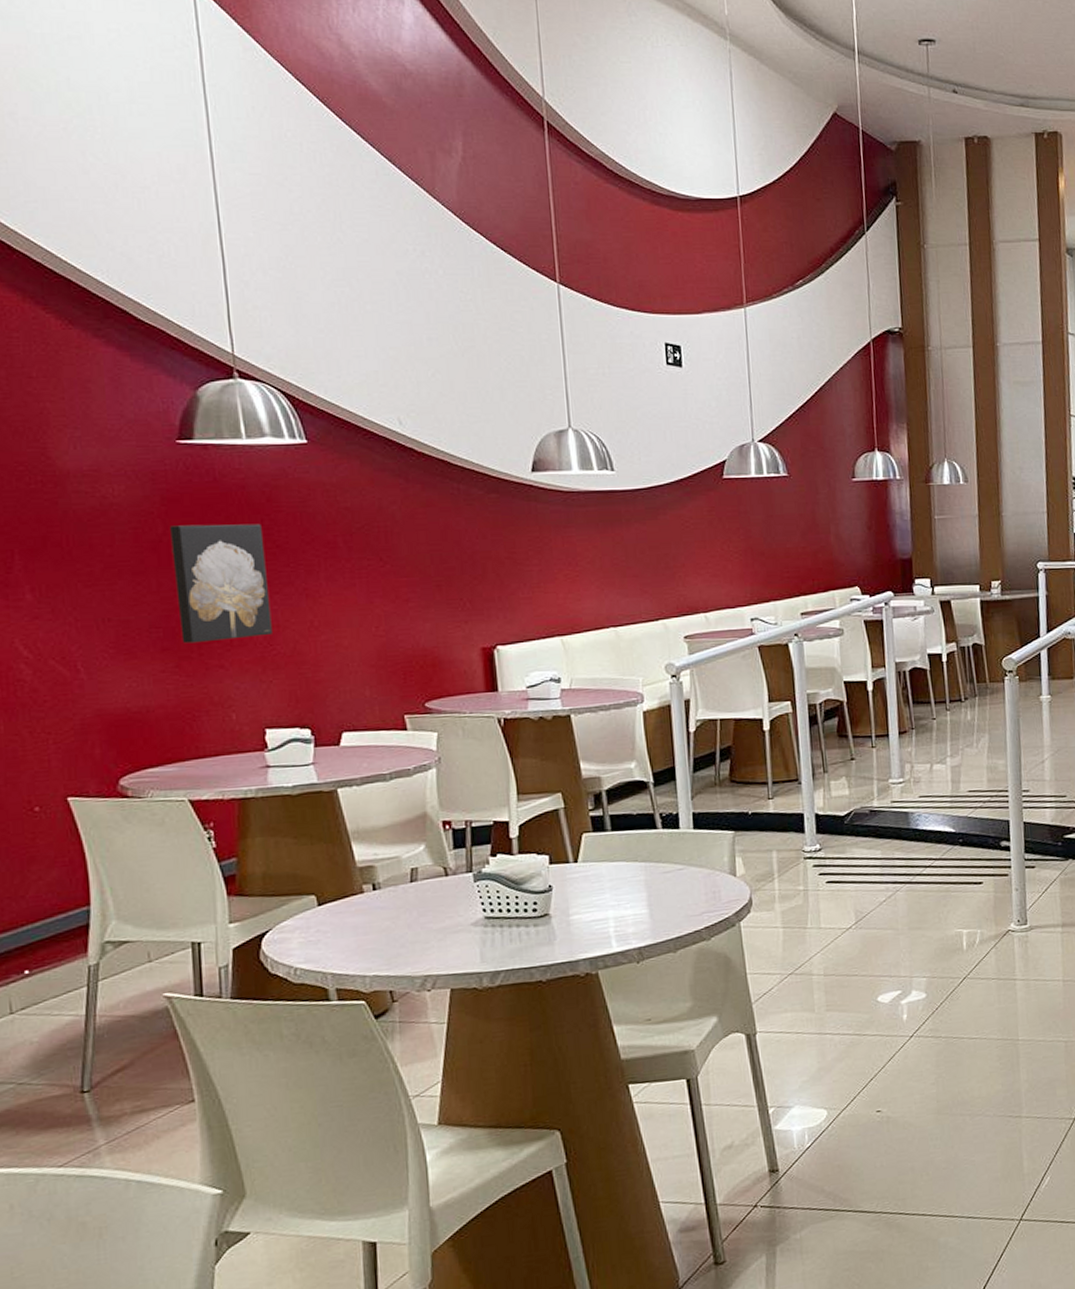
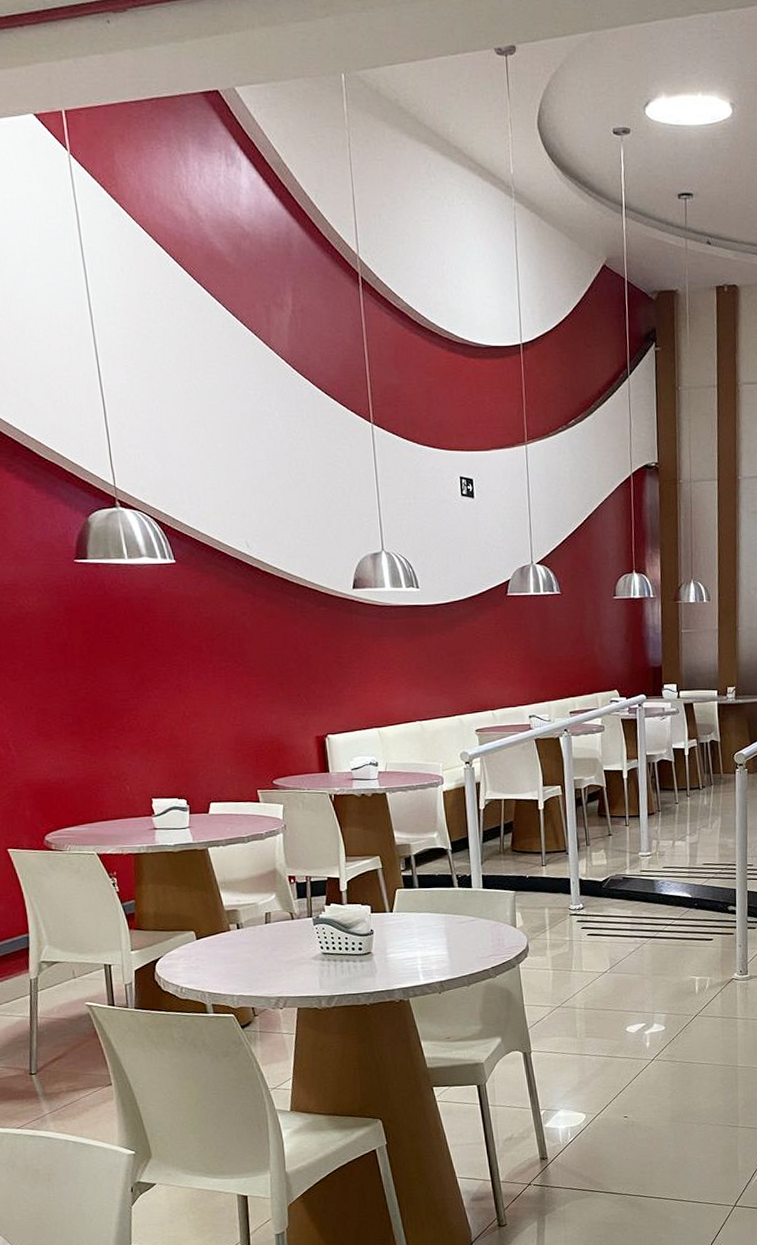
wall art: present [170,523,272,644] -> none [73,630,154,728]

